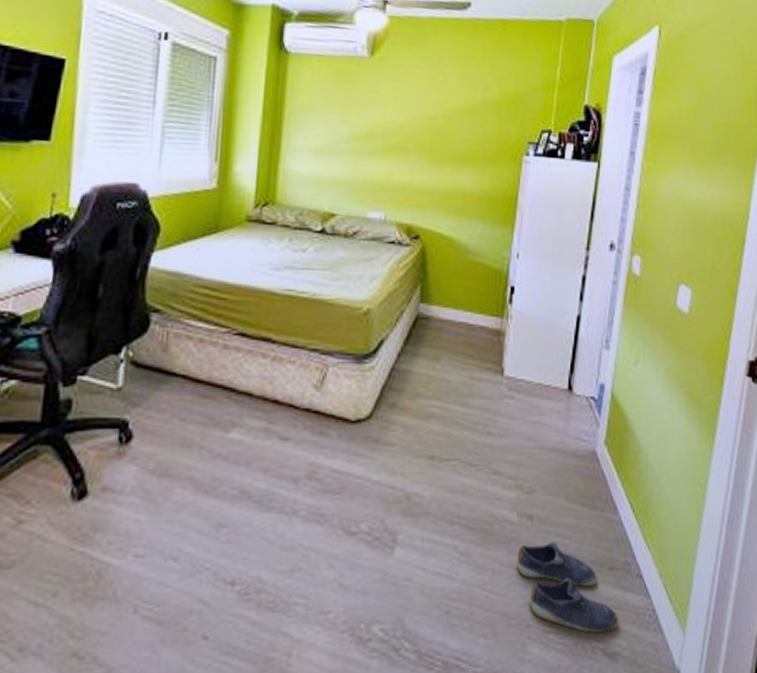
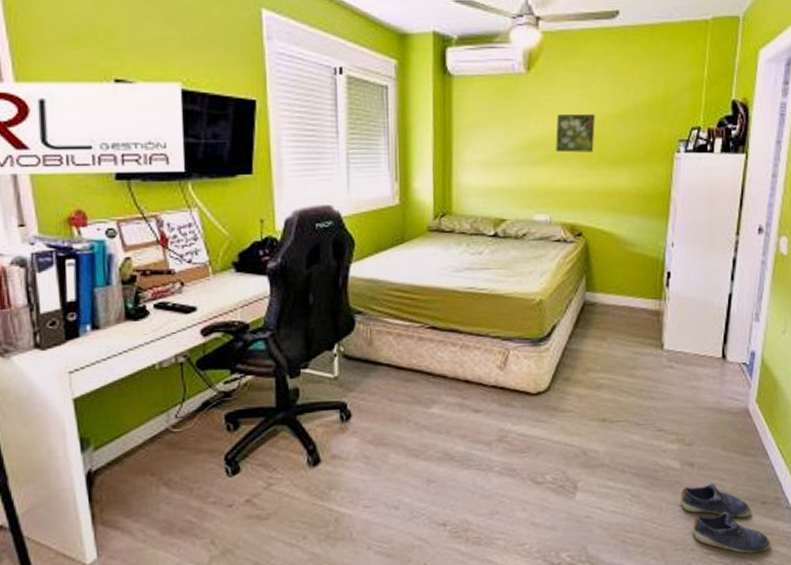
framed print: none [396,104,440,148] -> present [556,114,595,153]

